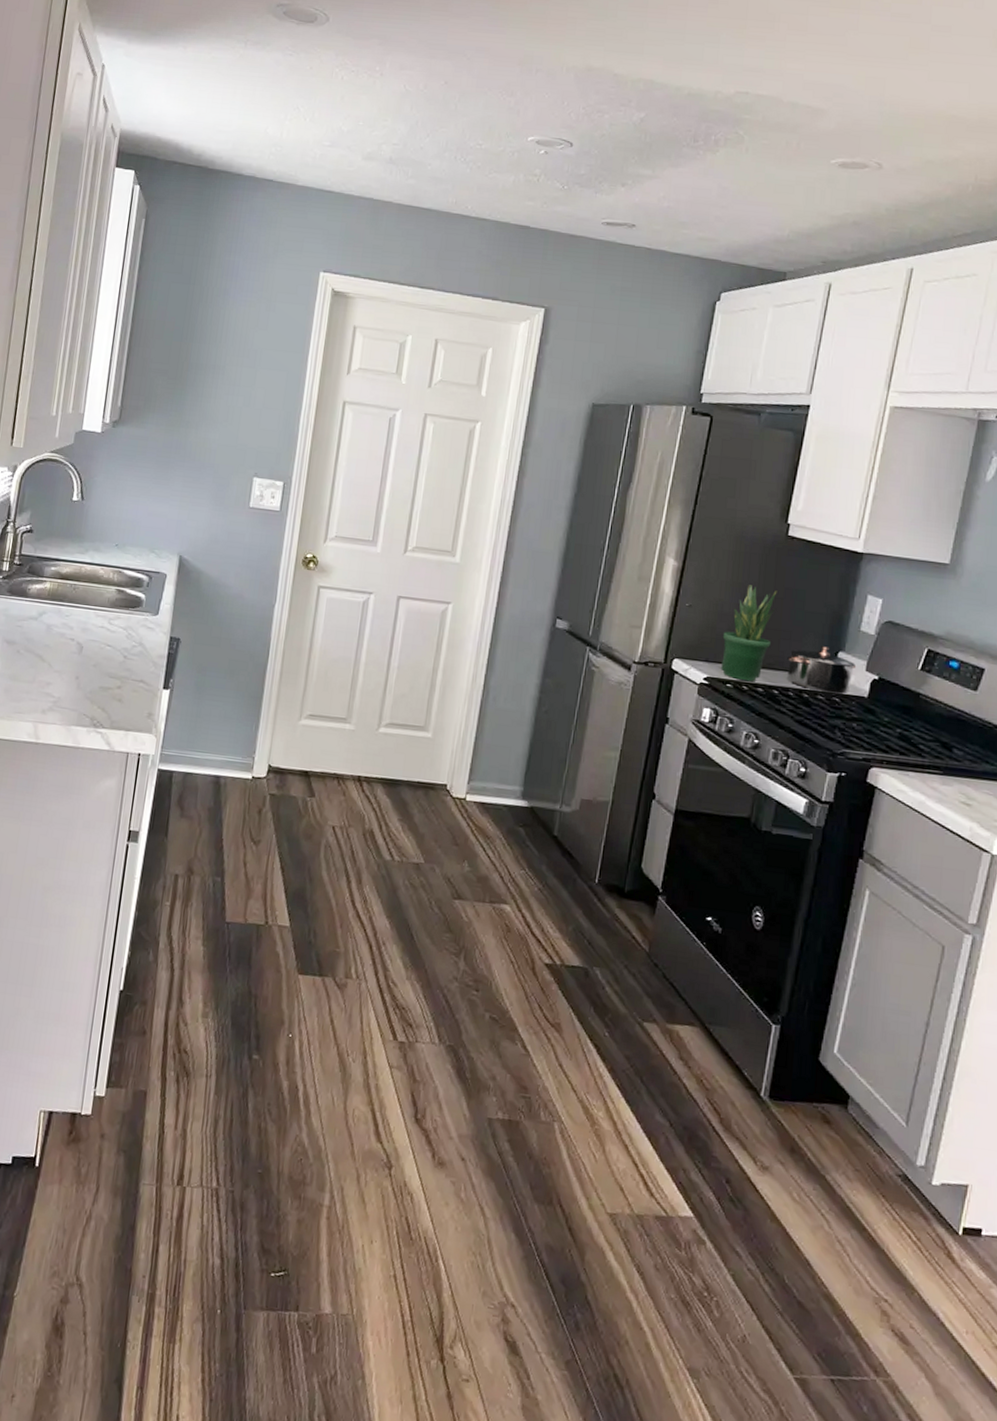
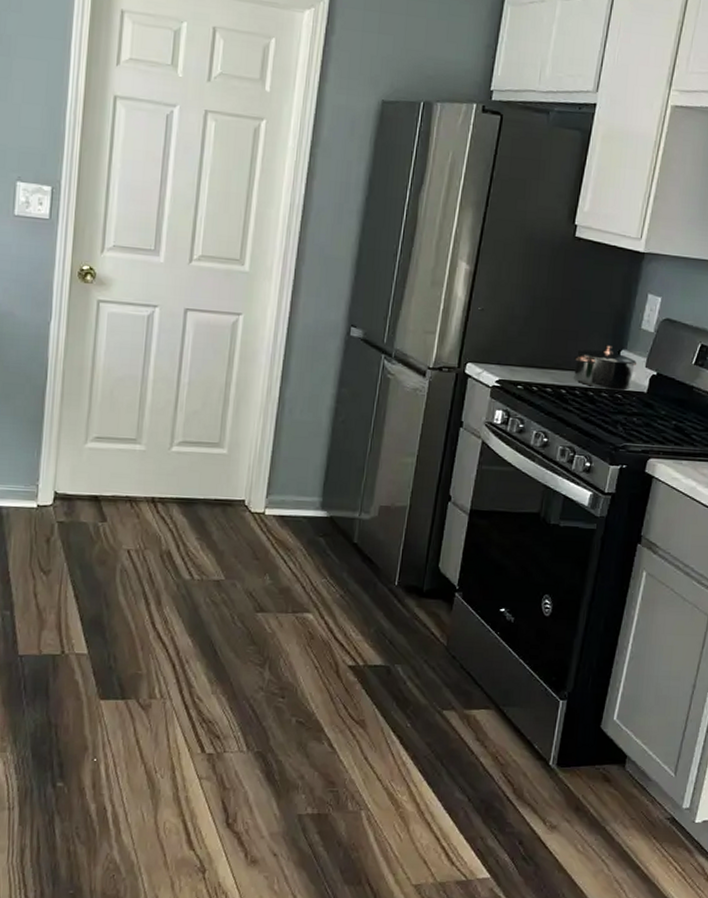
planter: present [721,585,776,682] -> none [512,287,564,383]

